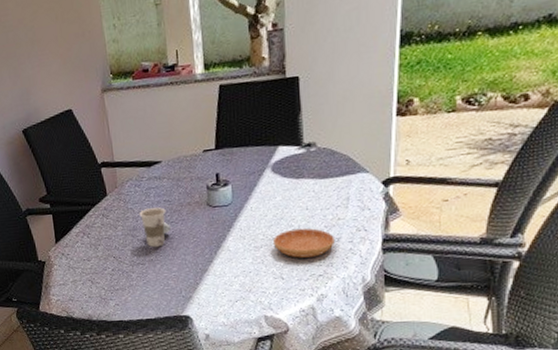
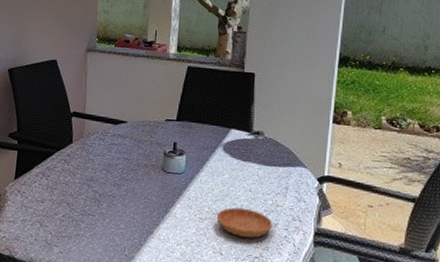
cup: present [139,207,171,248] -> none [98,162,125,202]

